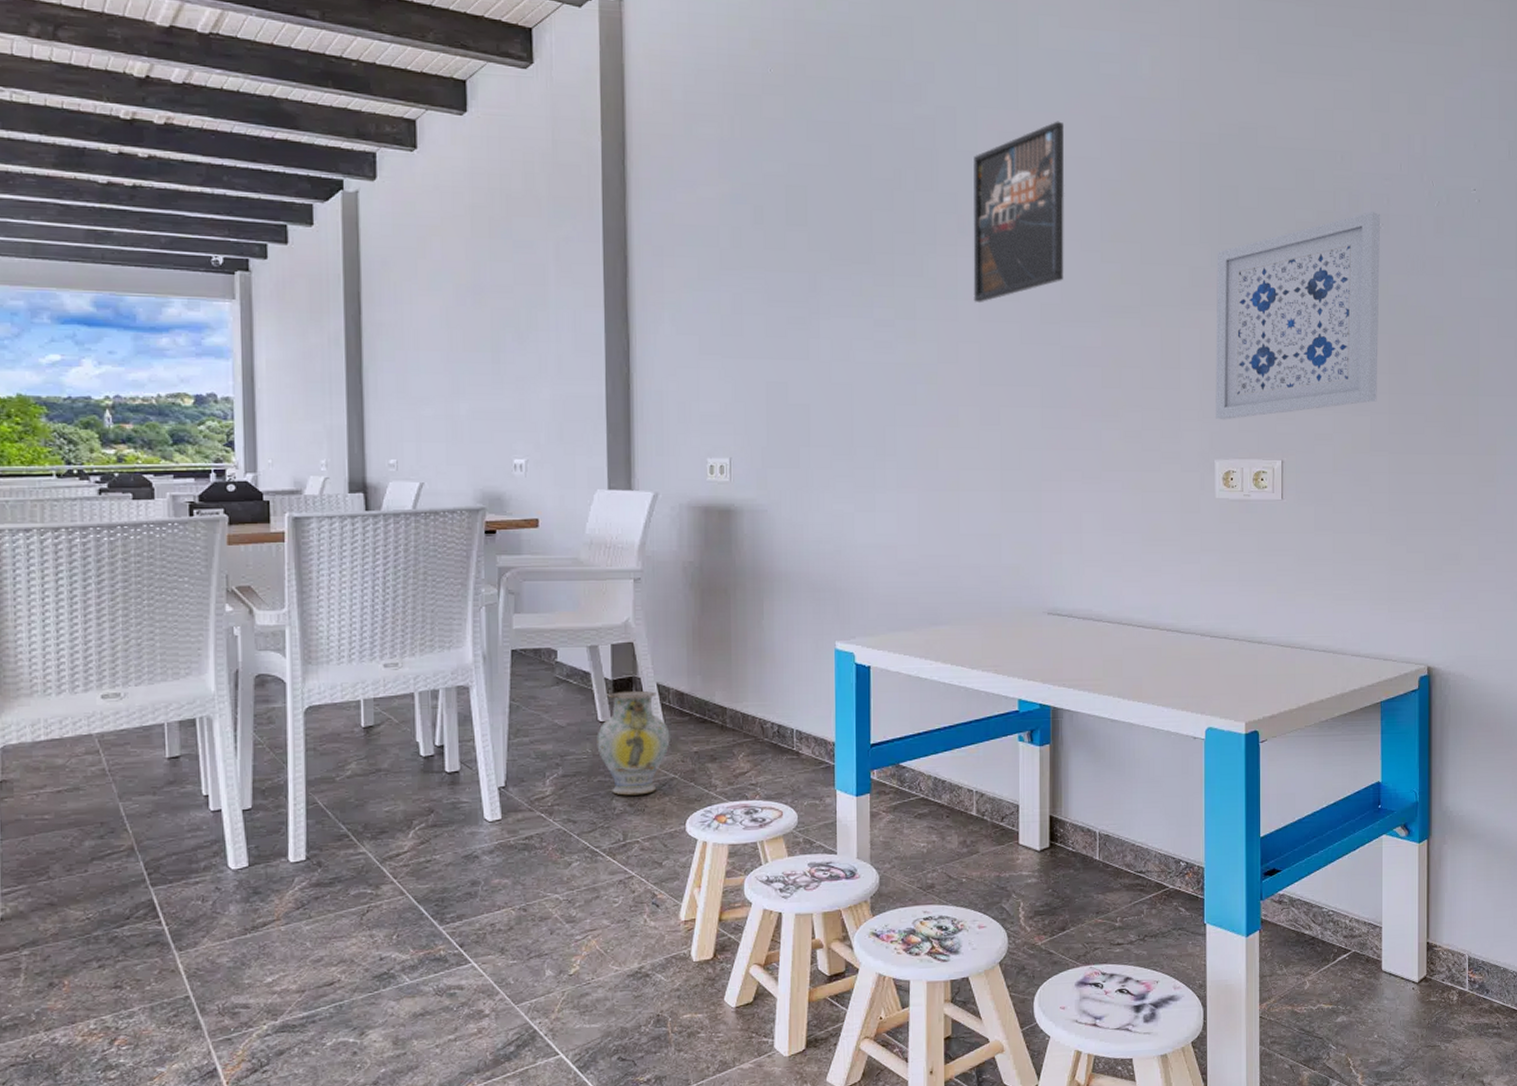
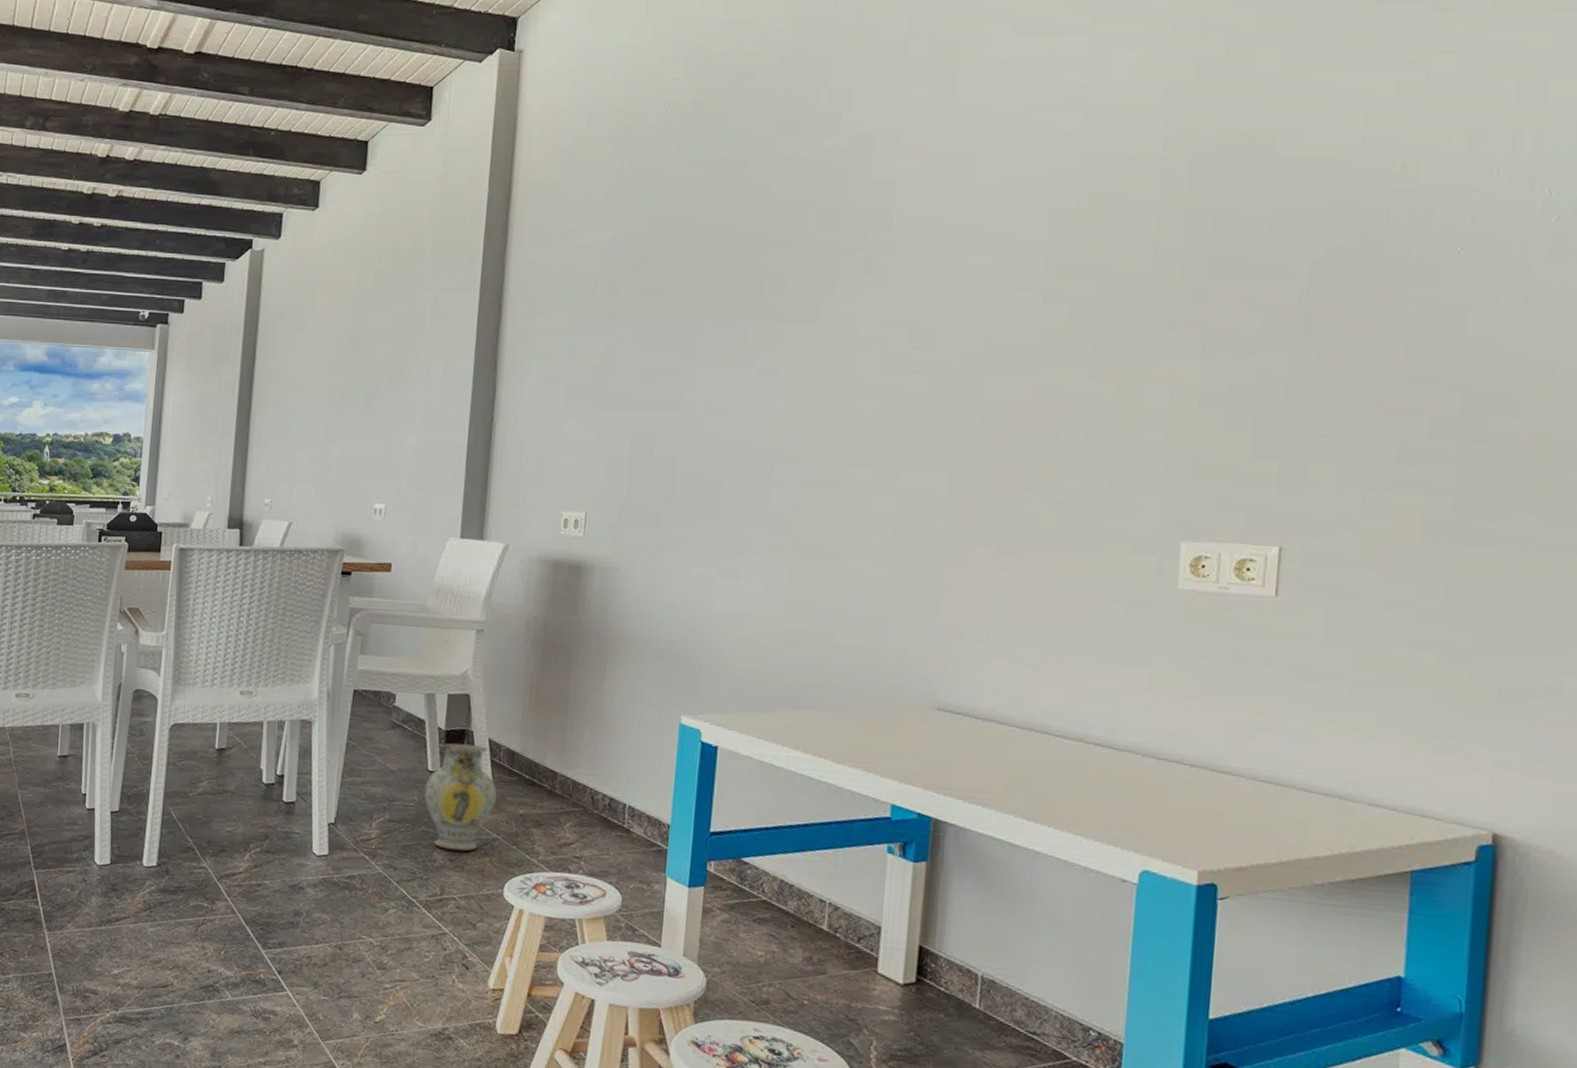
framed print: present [973,121,1065,303] -> none [876,143,1007,352]
wall art: present [1216,212,1381,420] -> none [1186,233,1461,494]

